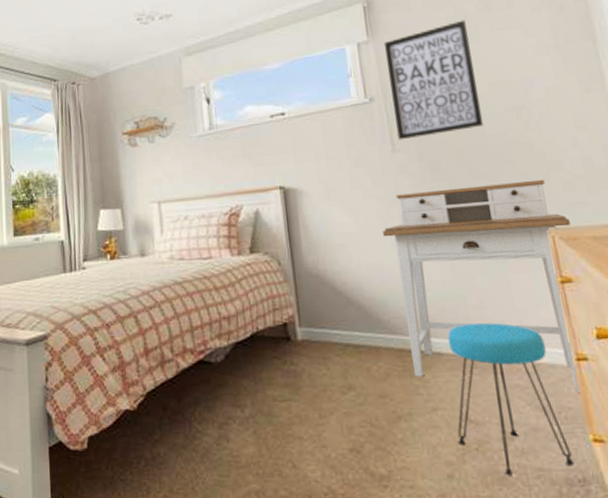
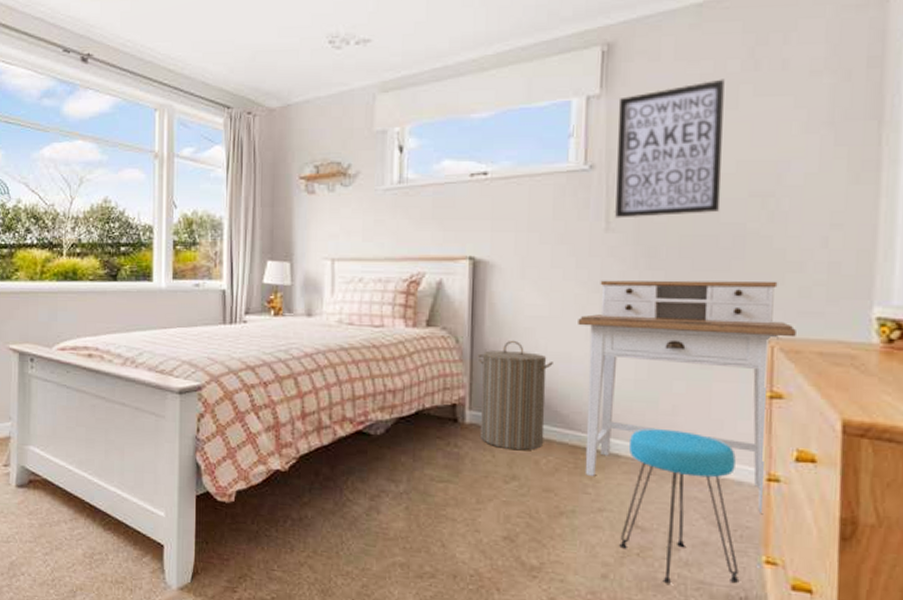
laundry hamper: none [299,256,372,361] -> present [477,340,553,451]

